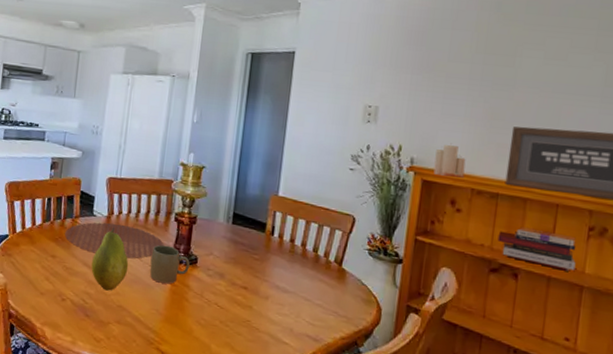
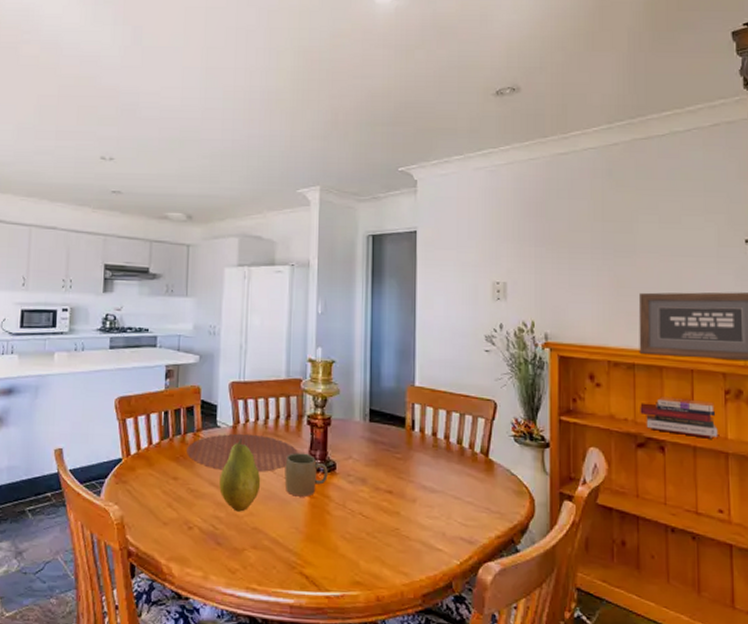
candle: present [433,143,466,179] -> none [569,315,600,352]

